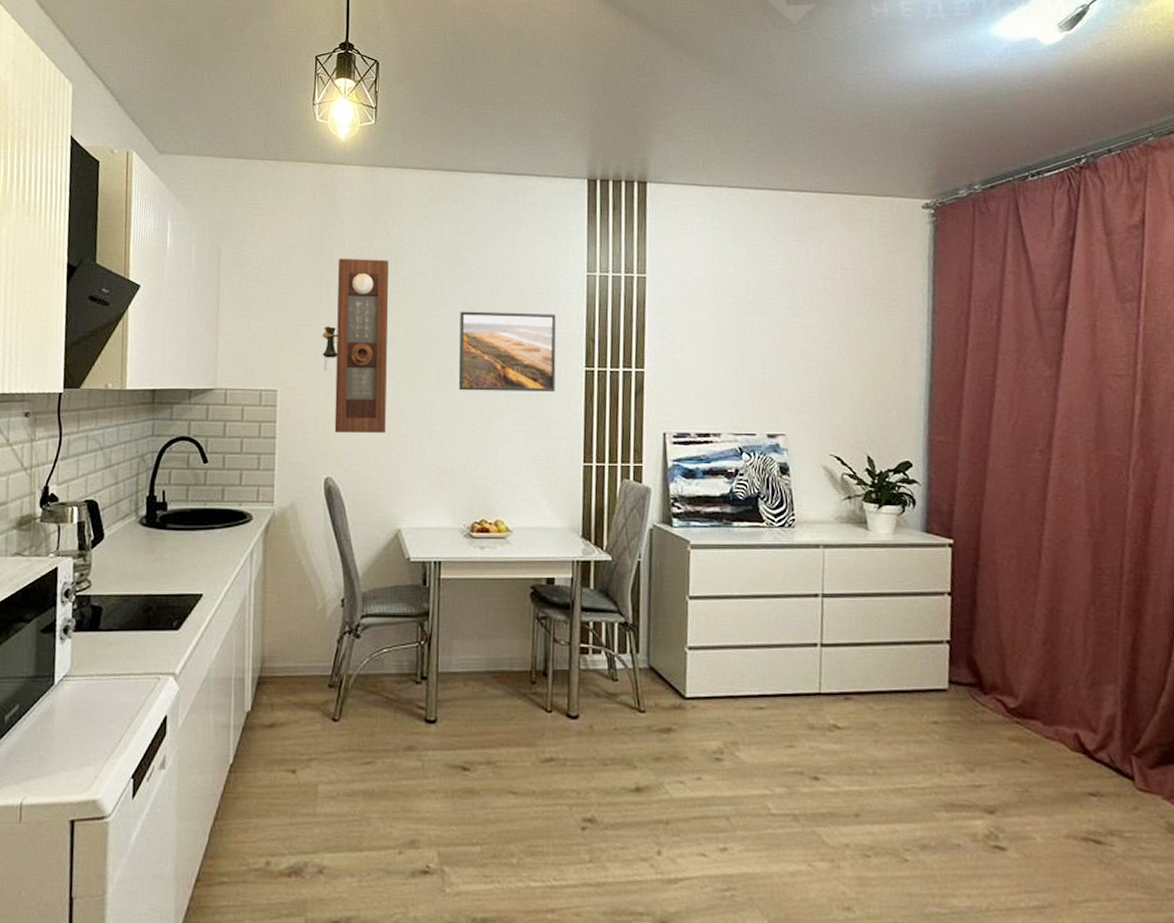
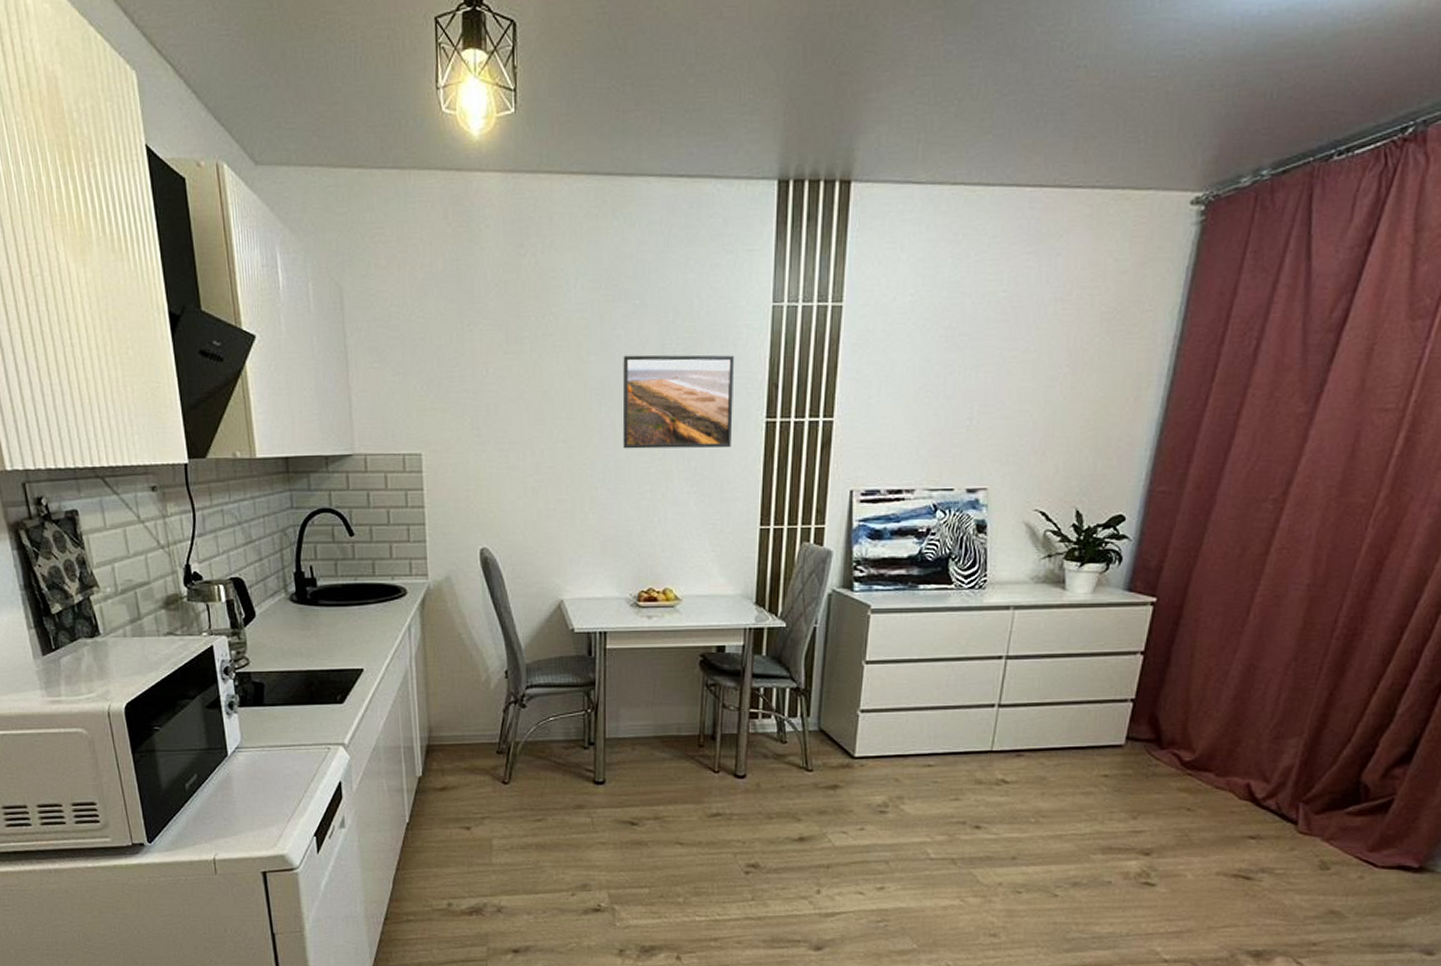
pendulum clock: present [322,258,388,433] -> none [468,293,543,500]

